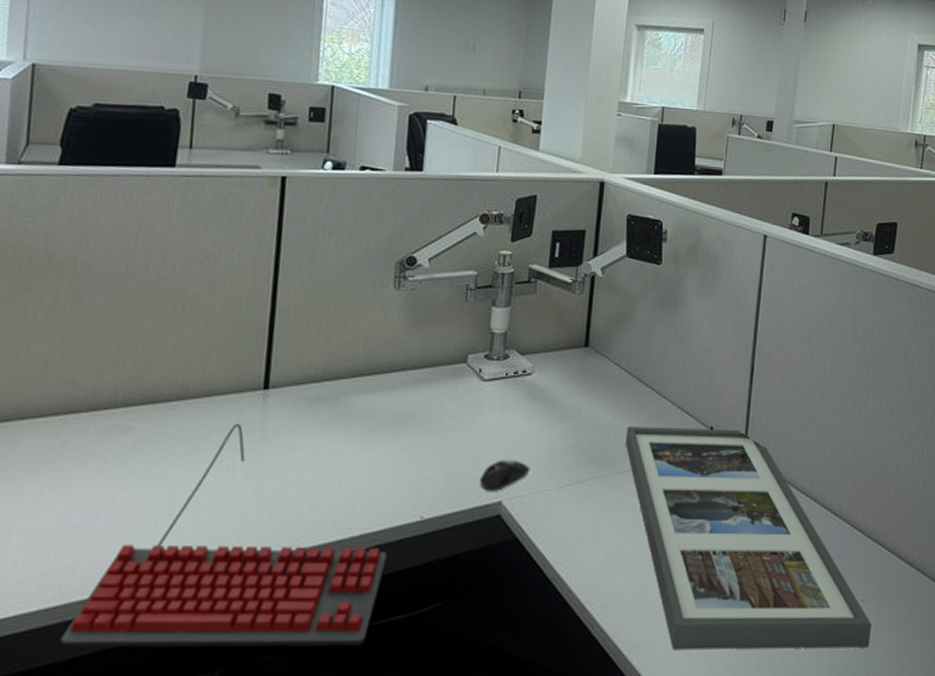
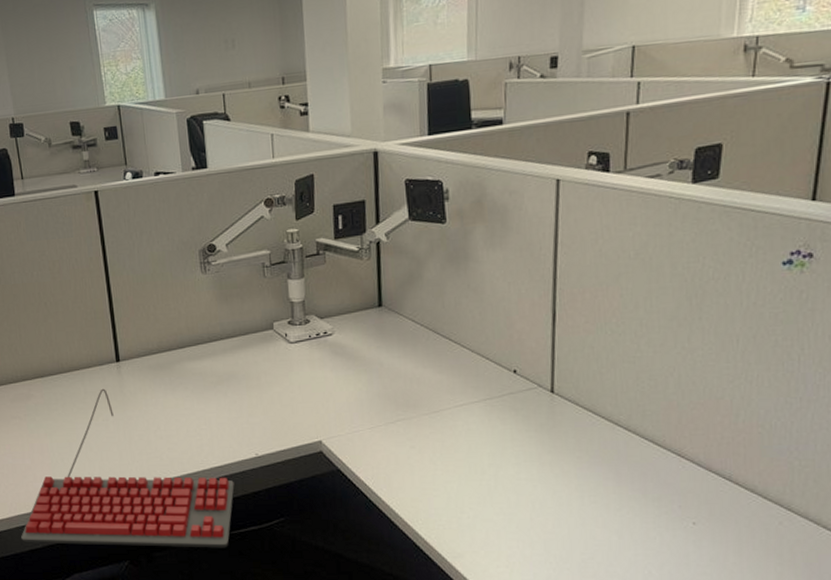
computer mouse: present [479,460,531,491] -> none [299,407,343,433]
photo frame: present [626,426,871,650] -> none [428,371,706,564]

